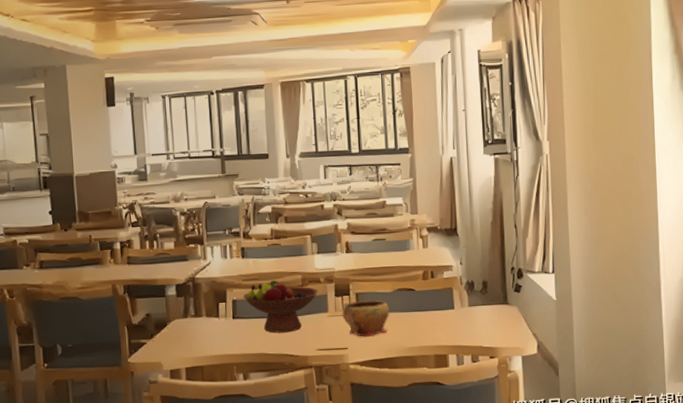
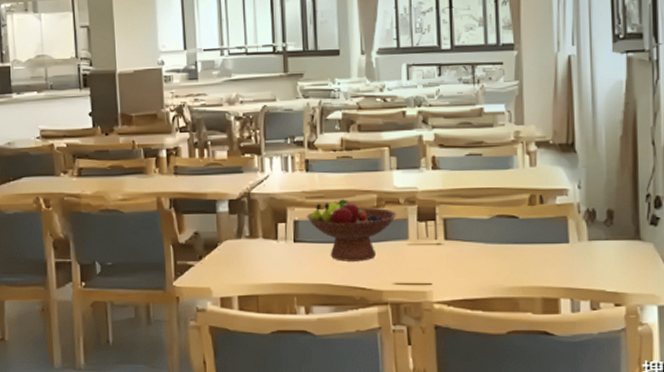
bowl: present [341,300,390,337] -> none [425,228,486,271]

